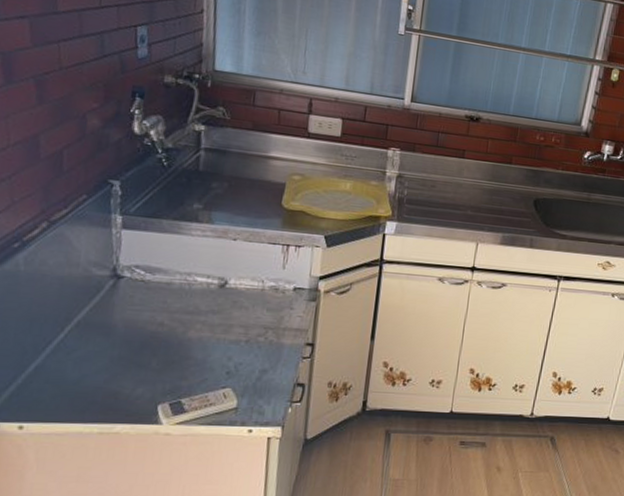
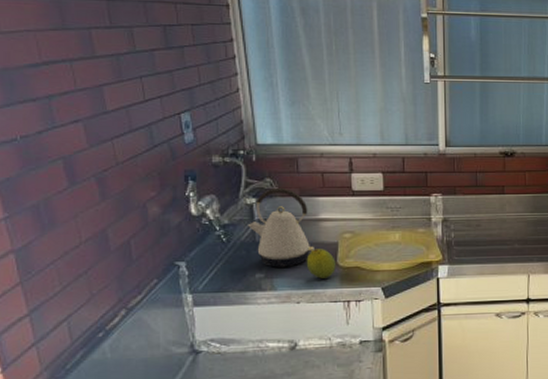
kettle: none [193,118,260,202] -> present [248,187,314,268]
fruit: none [249,187,281,219] -> present [306,249,336,279]

